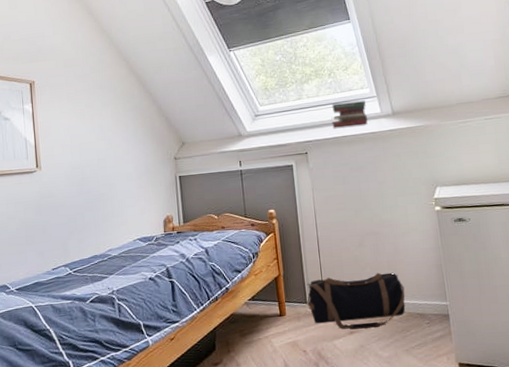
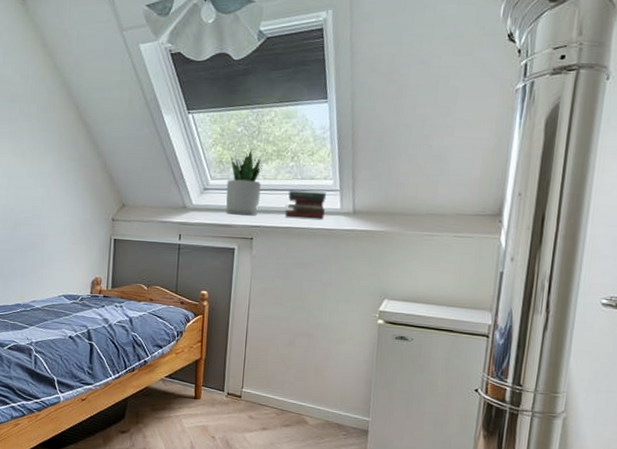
planter: none [273,73,308,135] -> present [225,149,262,217]
duffel bag: present [306,273,405,330] -> none [224,370,328,429]

